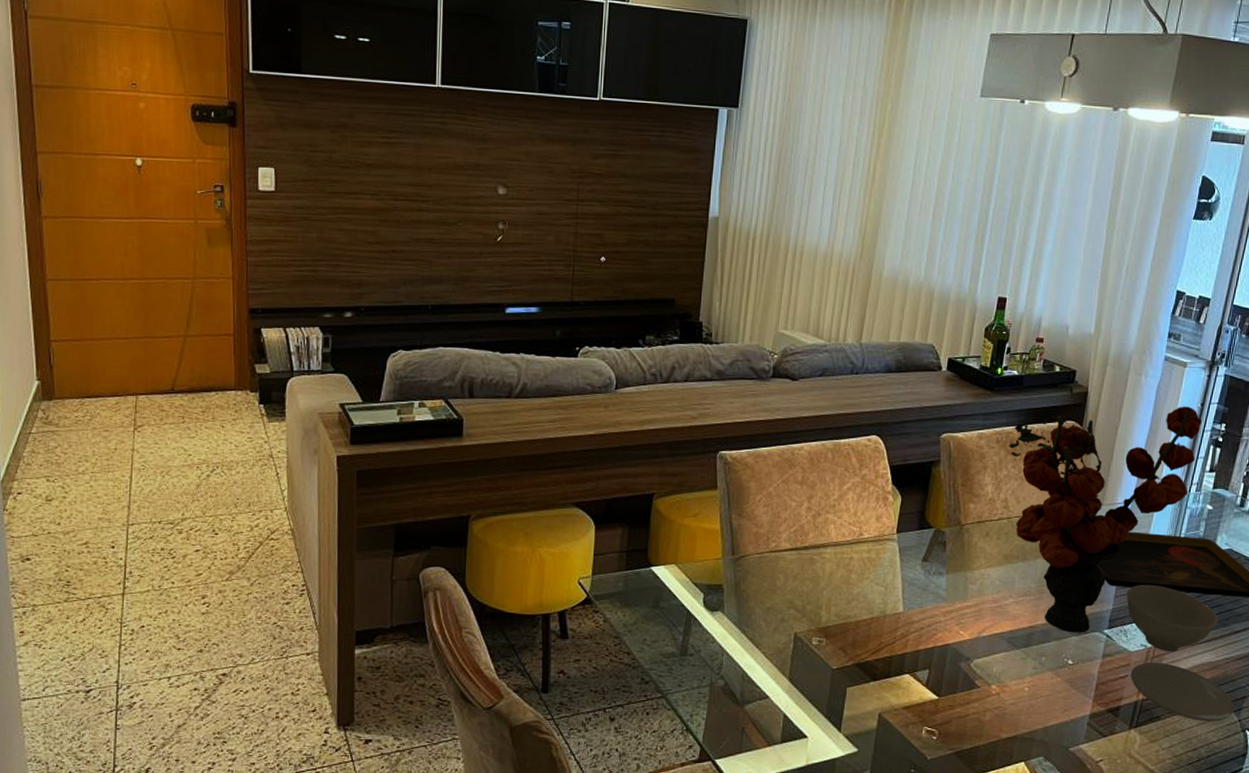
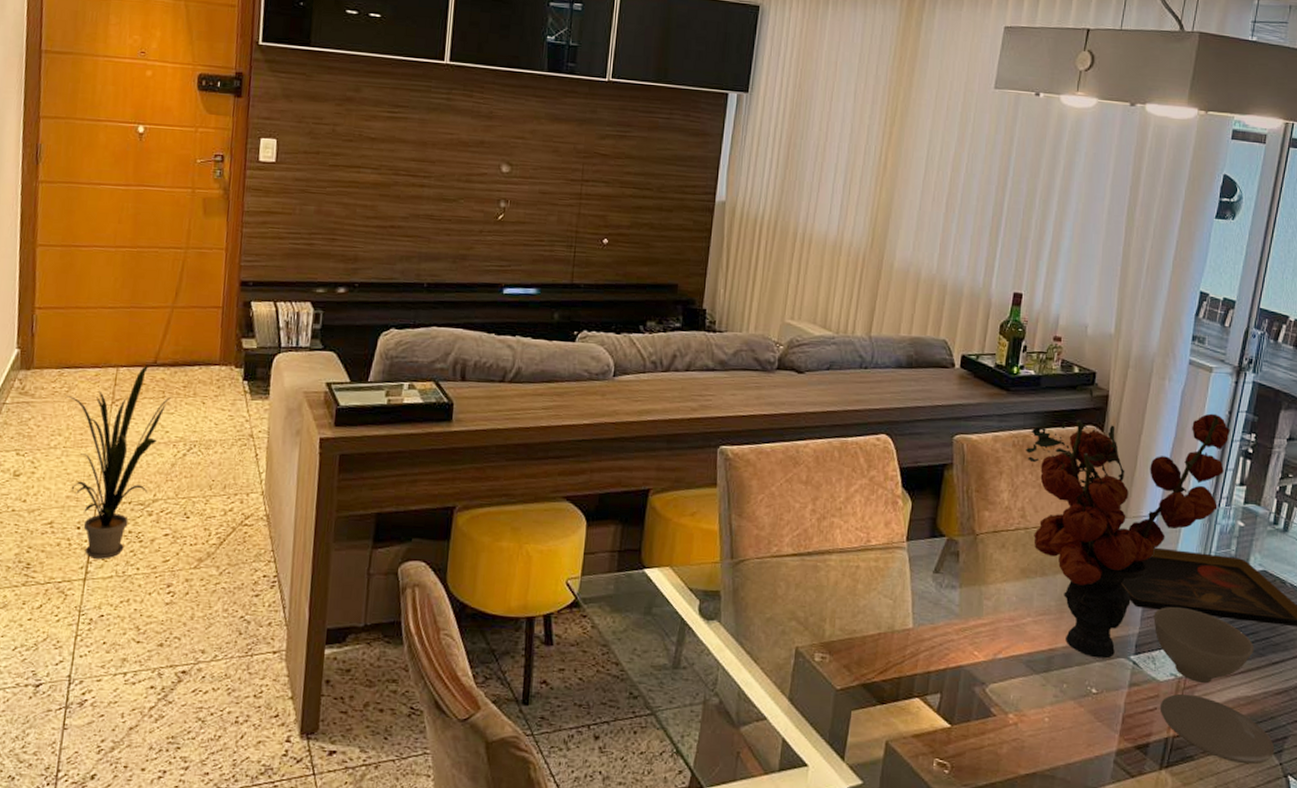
house plant: none [90,392,191,575] -> present [66,365,171,559]

